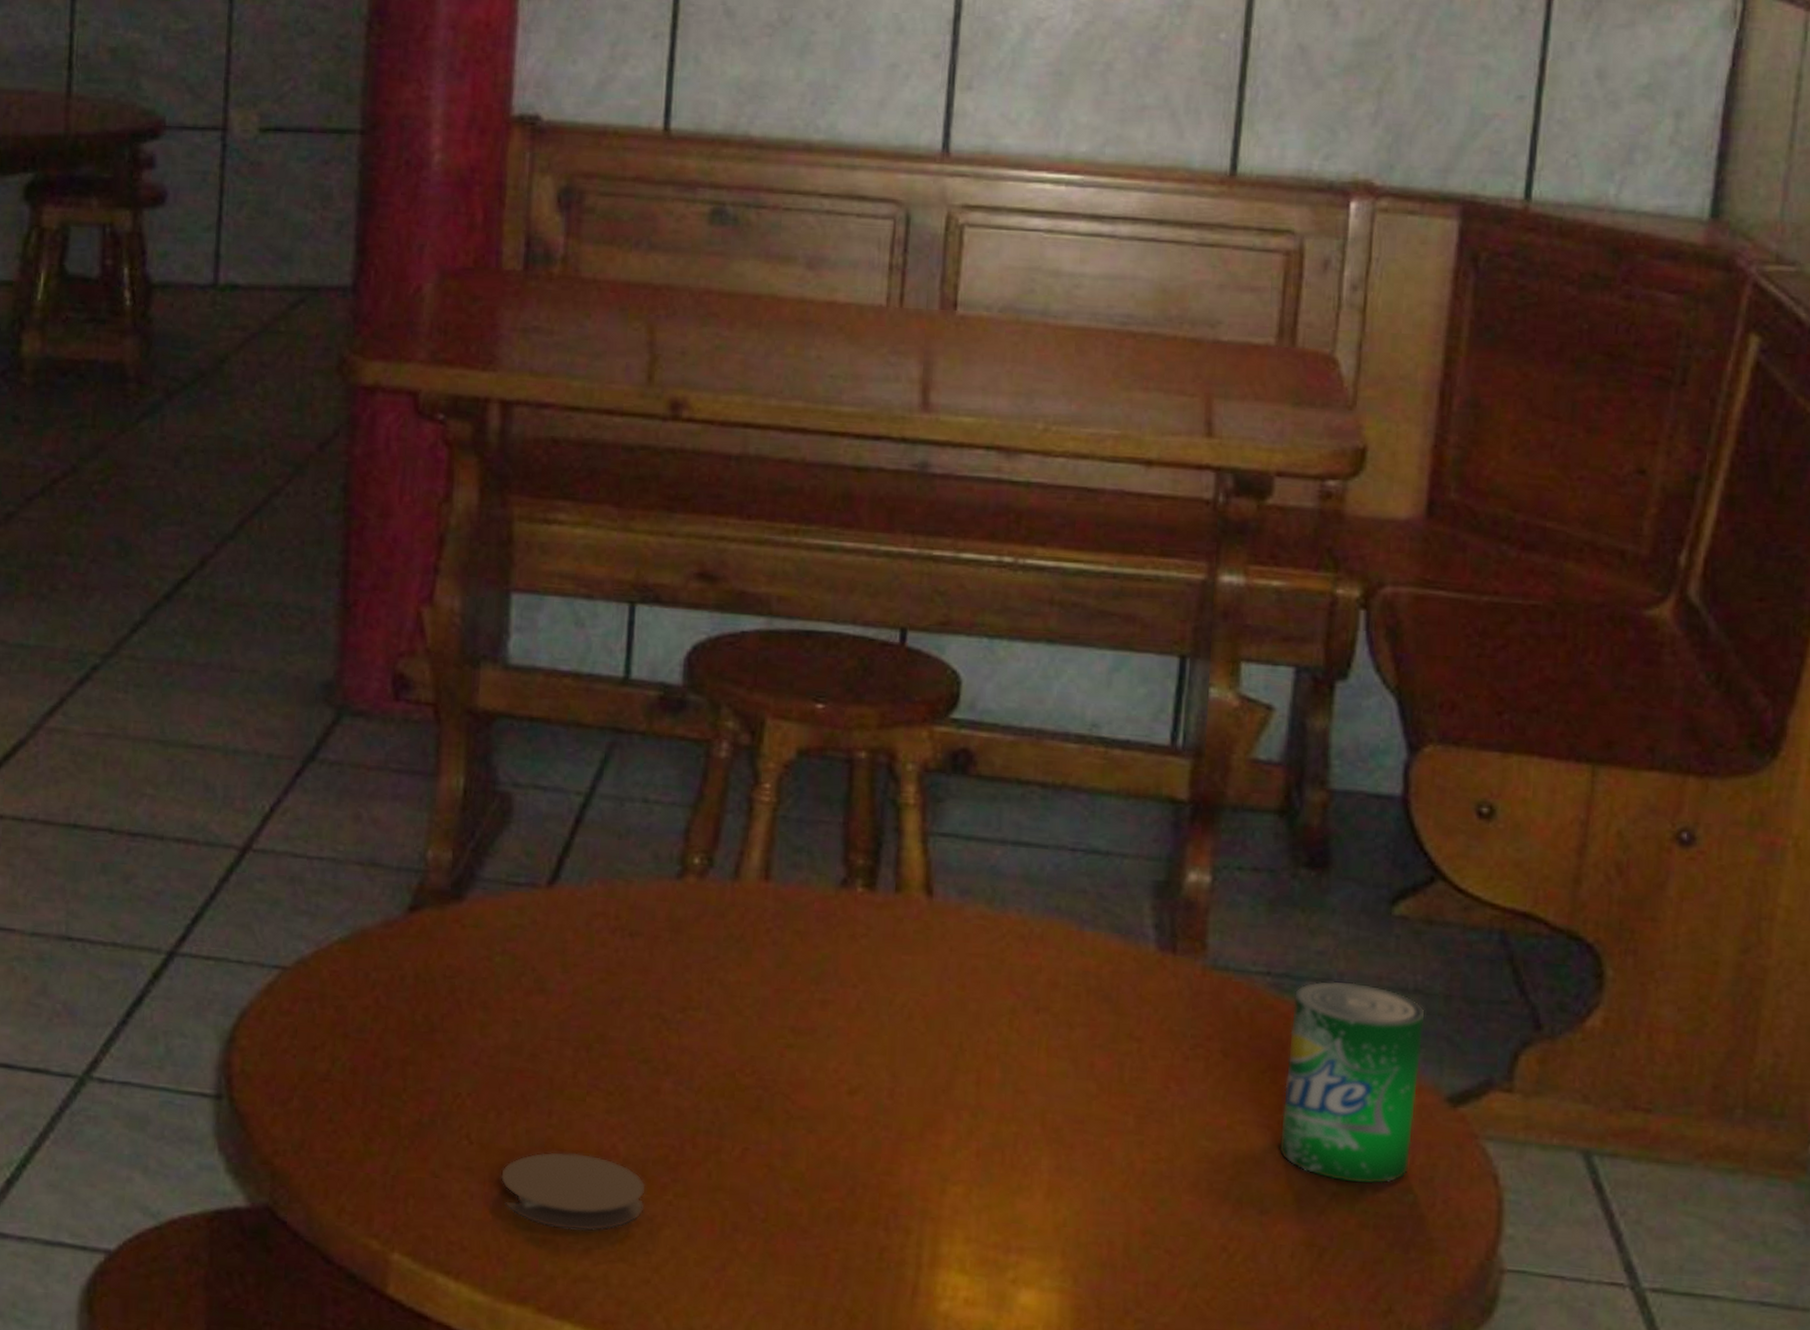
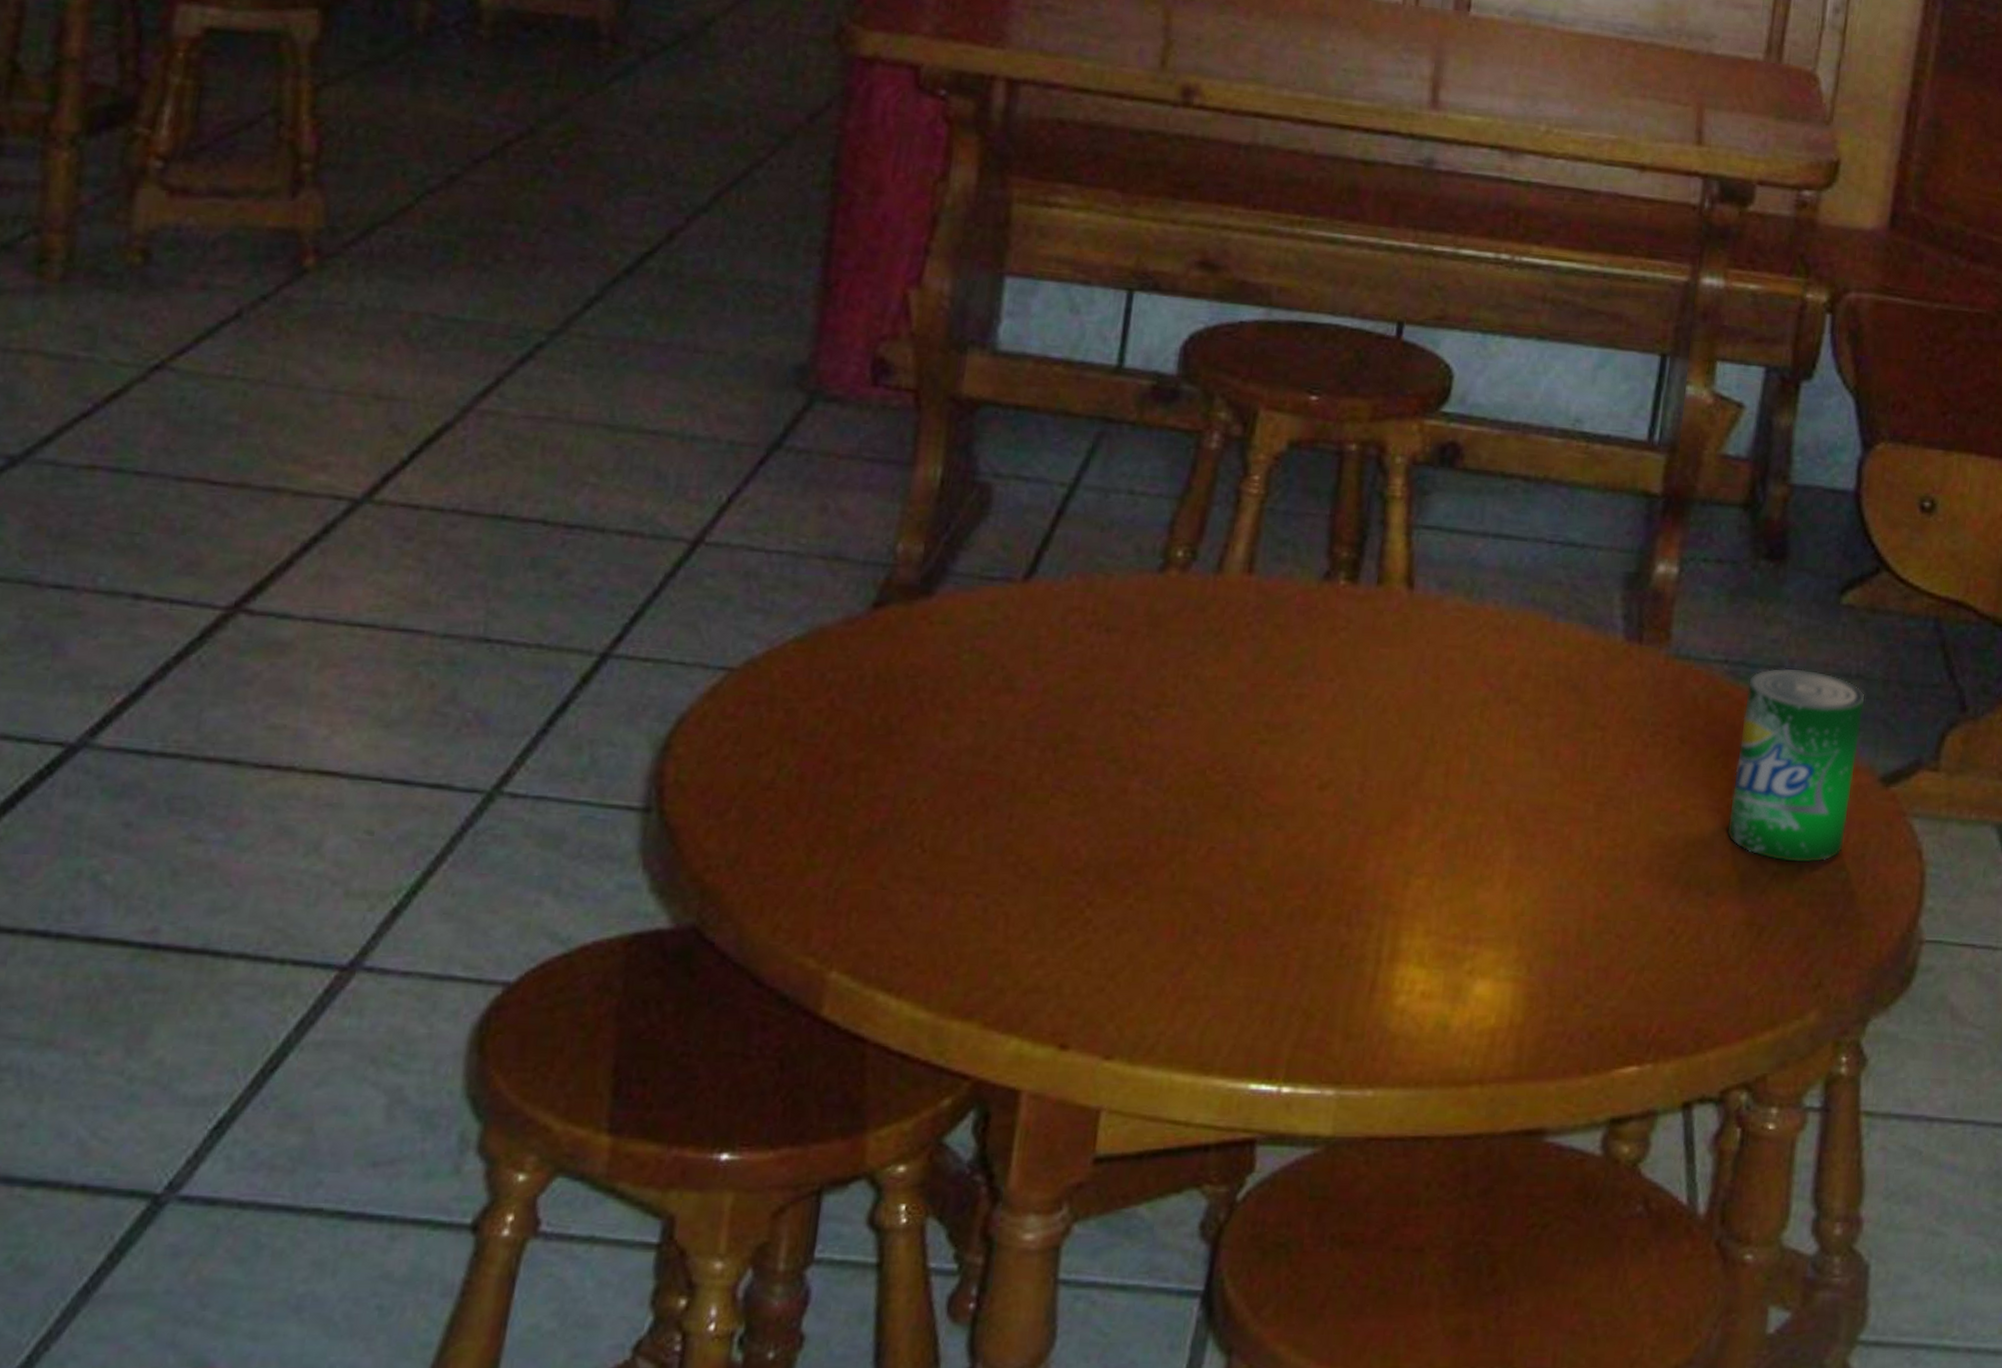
coaster: present [500,1151,646,1231] -> none [952,857,1106,940]

